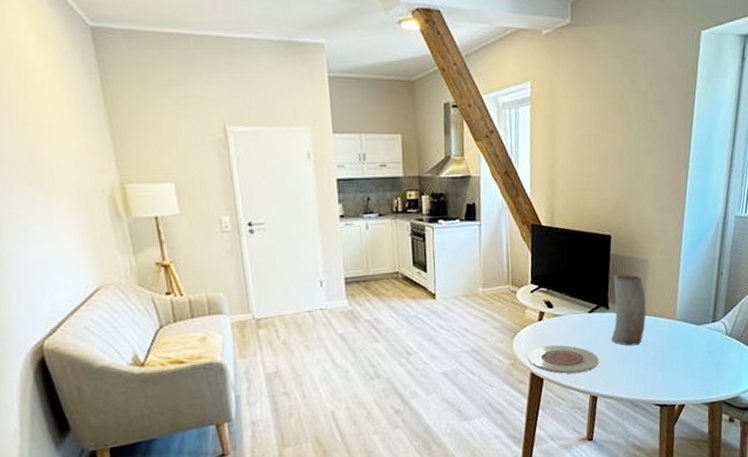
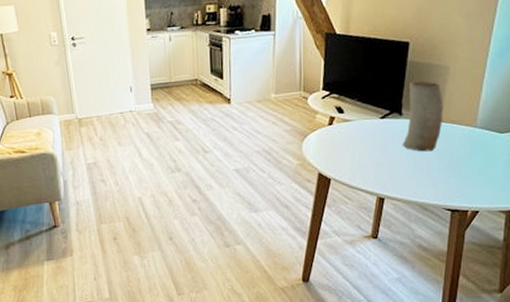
plate: present [528,345,599,374] -> none [317,148,389,176]

